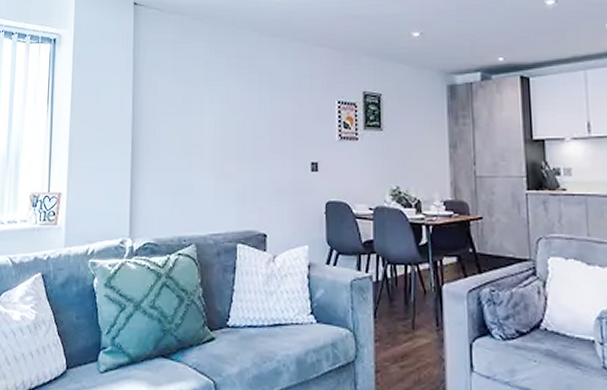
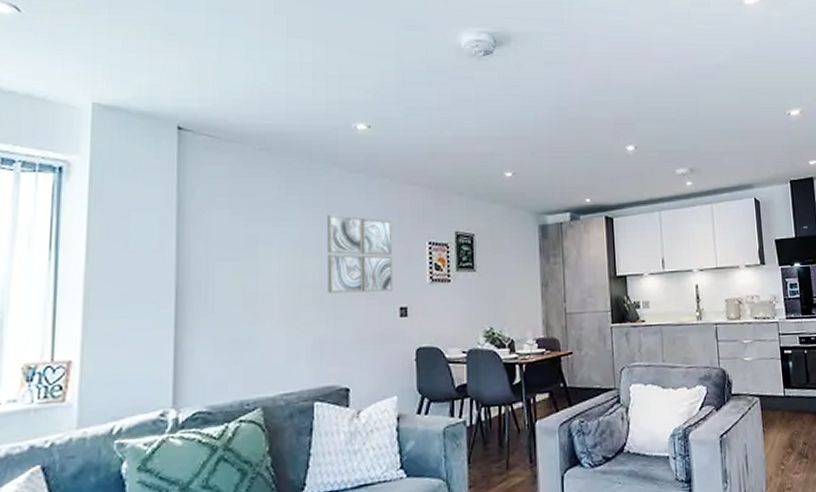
wall art: none [249,76,306,147] -> present [327,215,394,294]

